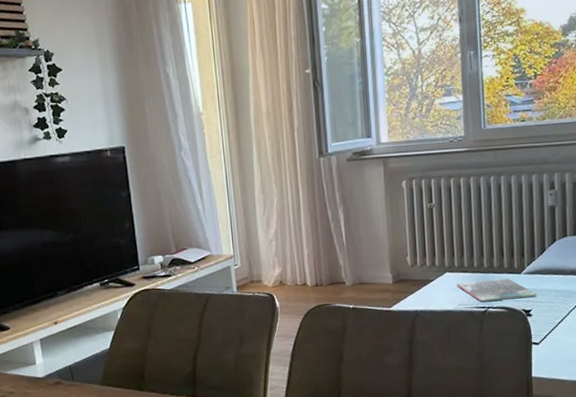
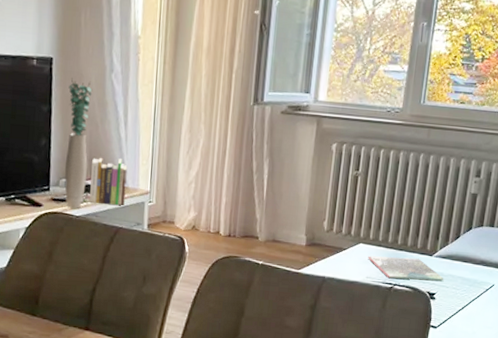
vase: none [143,162,173,283] -> present [64,78,93,209]
books: none [174,229,212,275] -> present [89,157,128,205]

